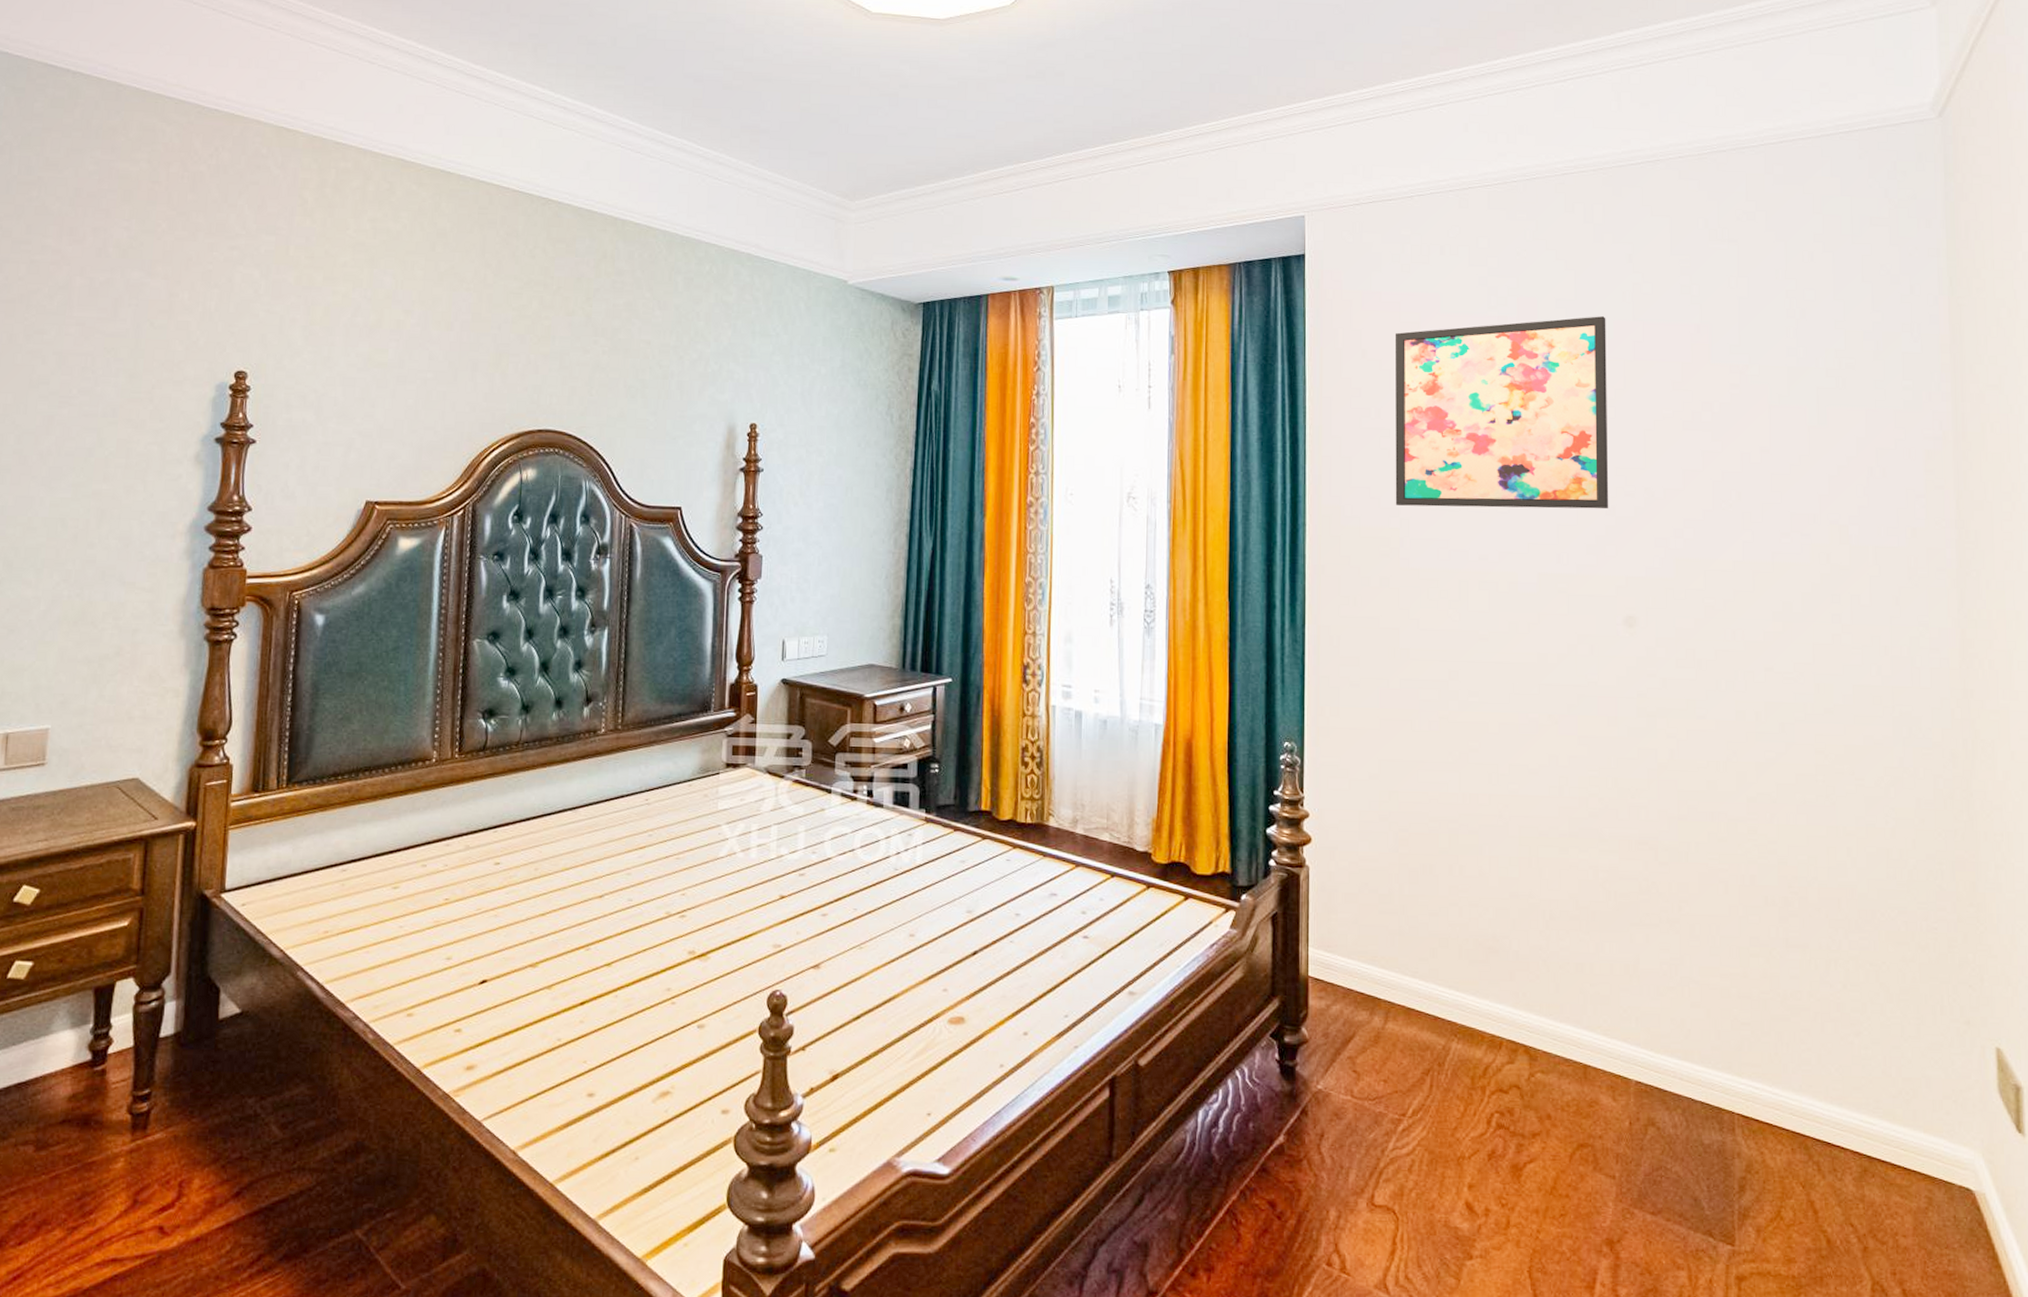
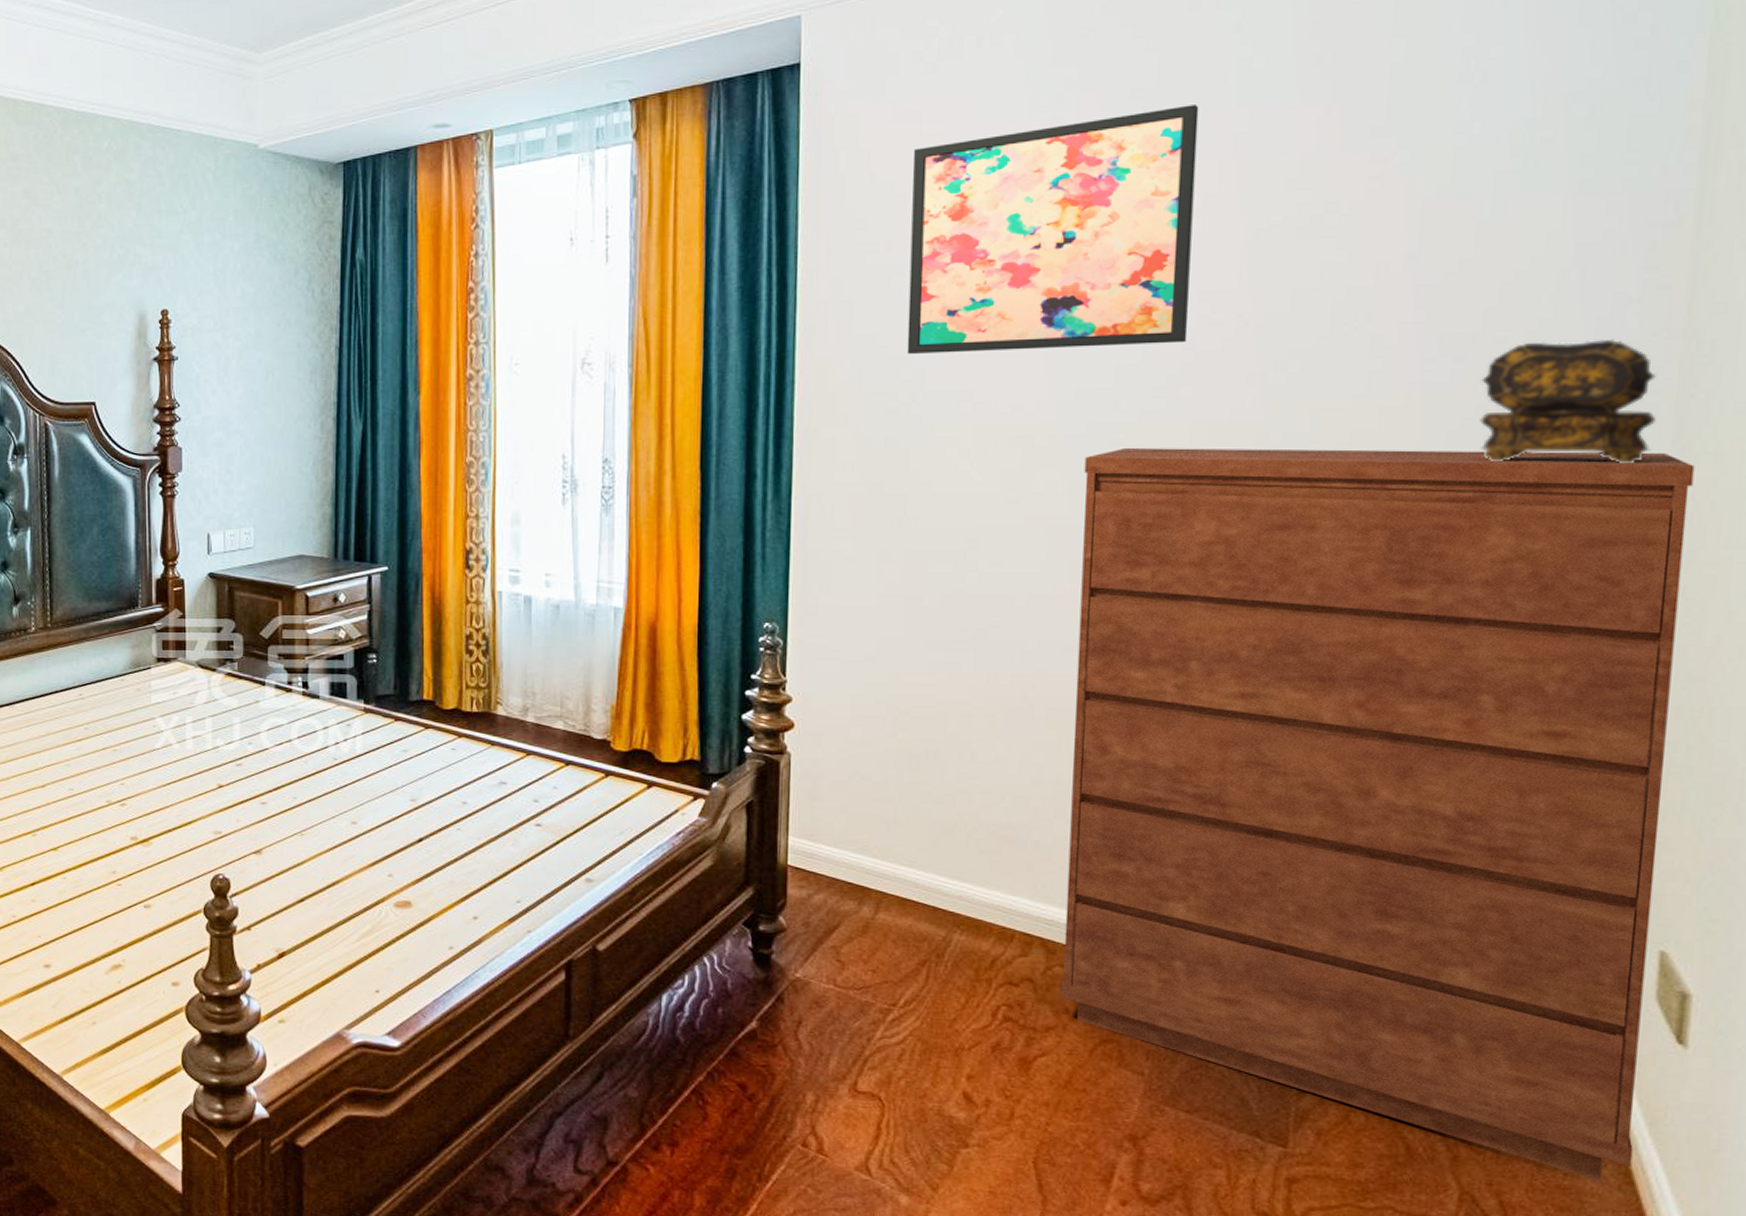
dresser: none [1538,595,1997,1266] -> present [1060,447,1695,1181]
jewelry box: none [1823,524,1945,627] -> present [1479,338,1656,464]

